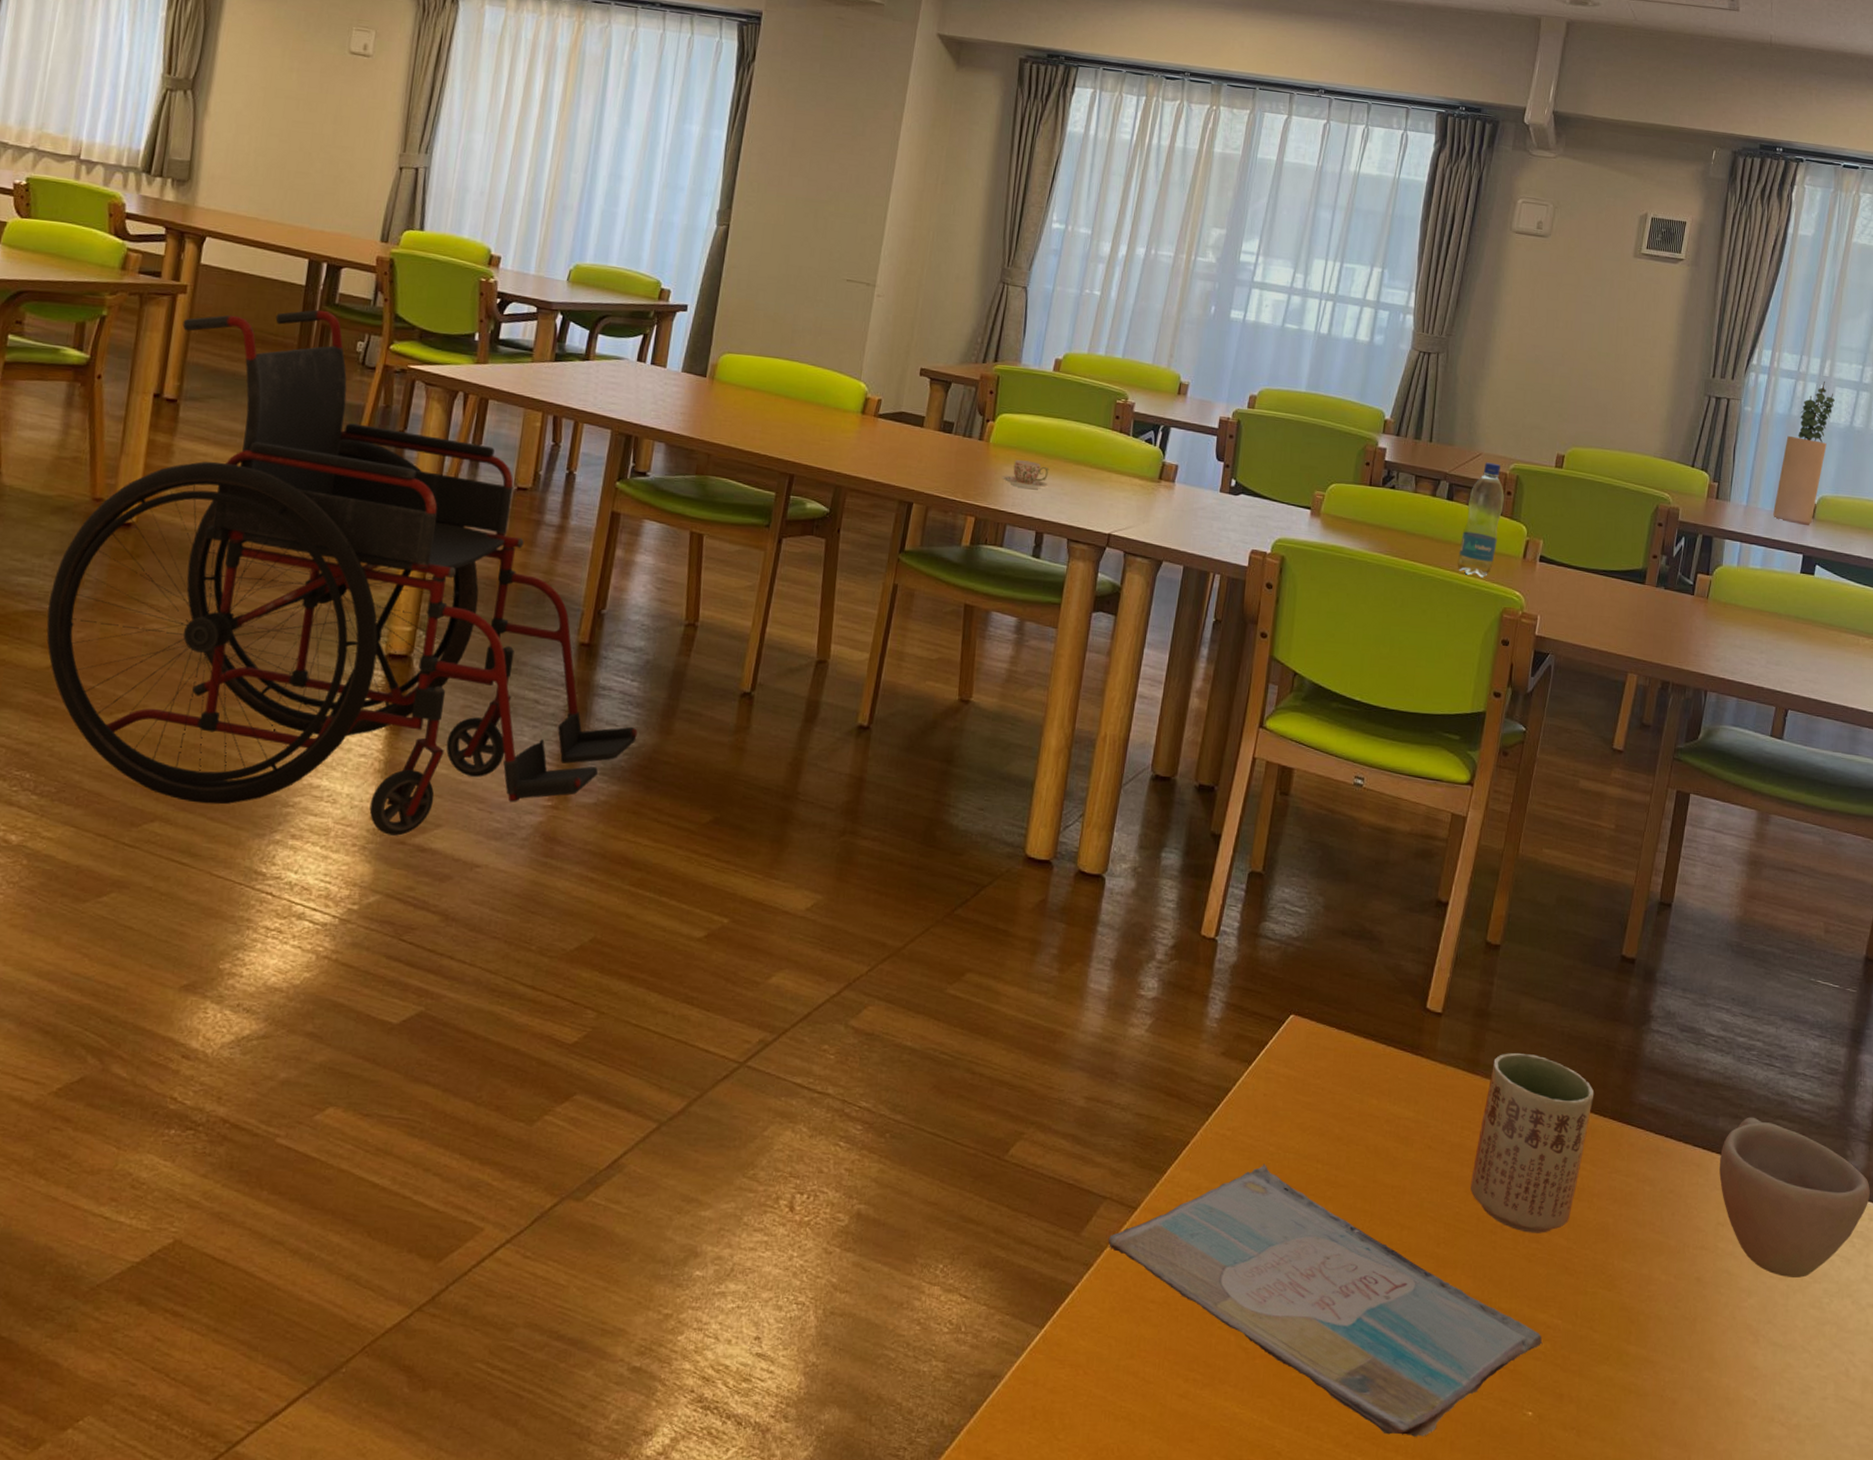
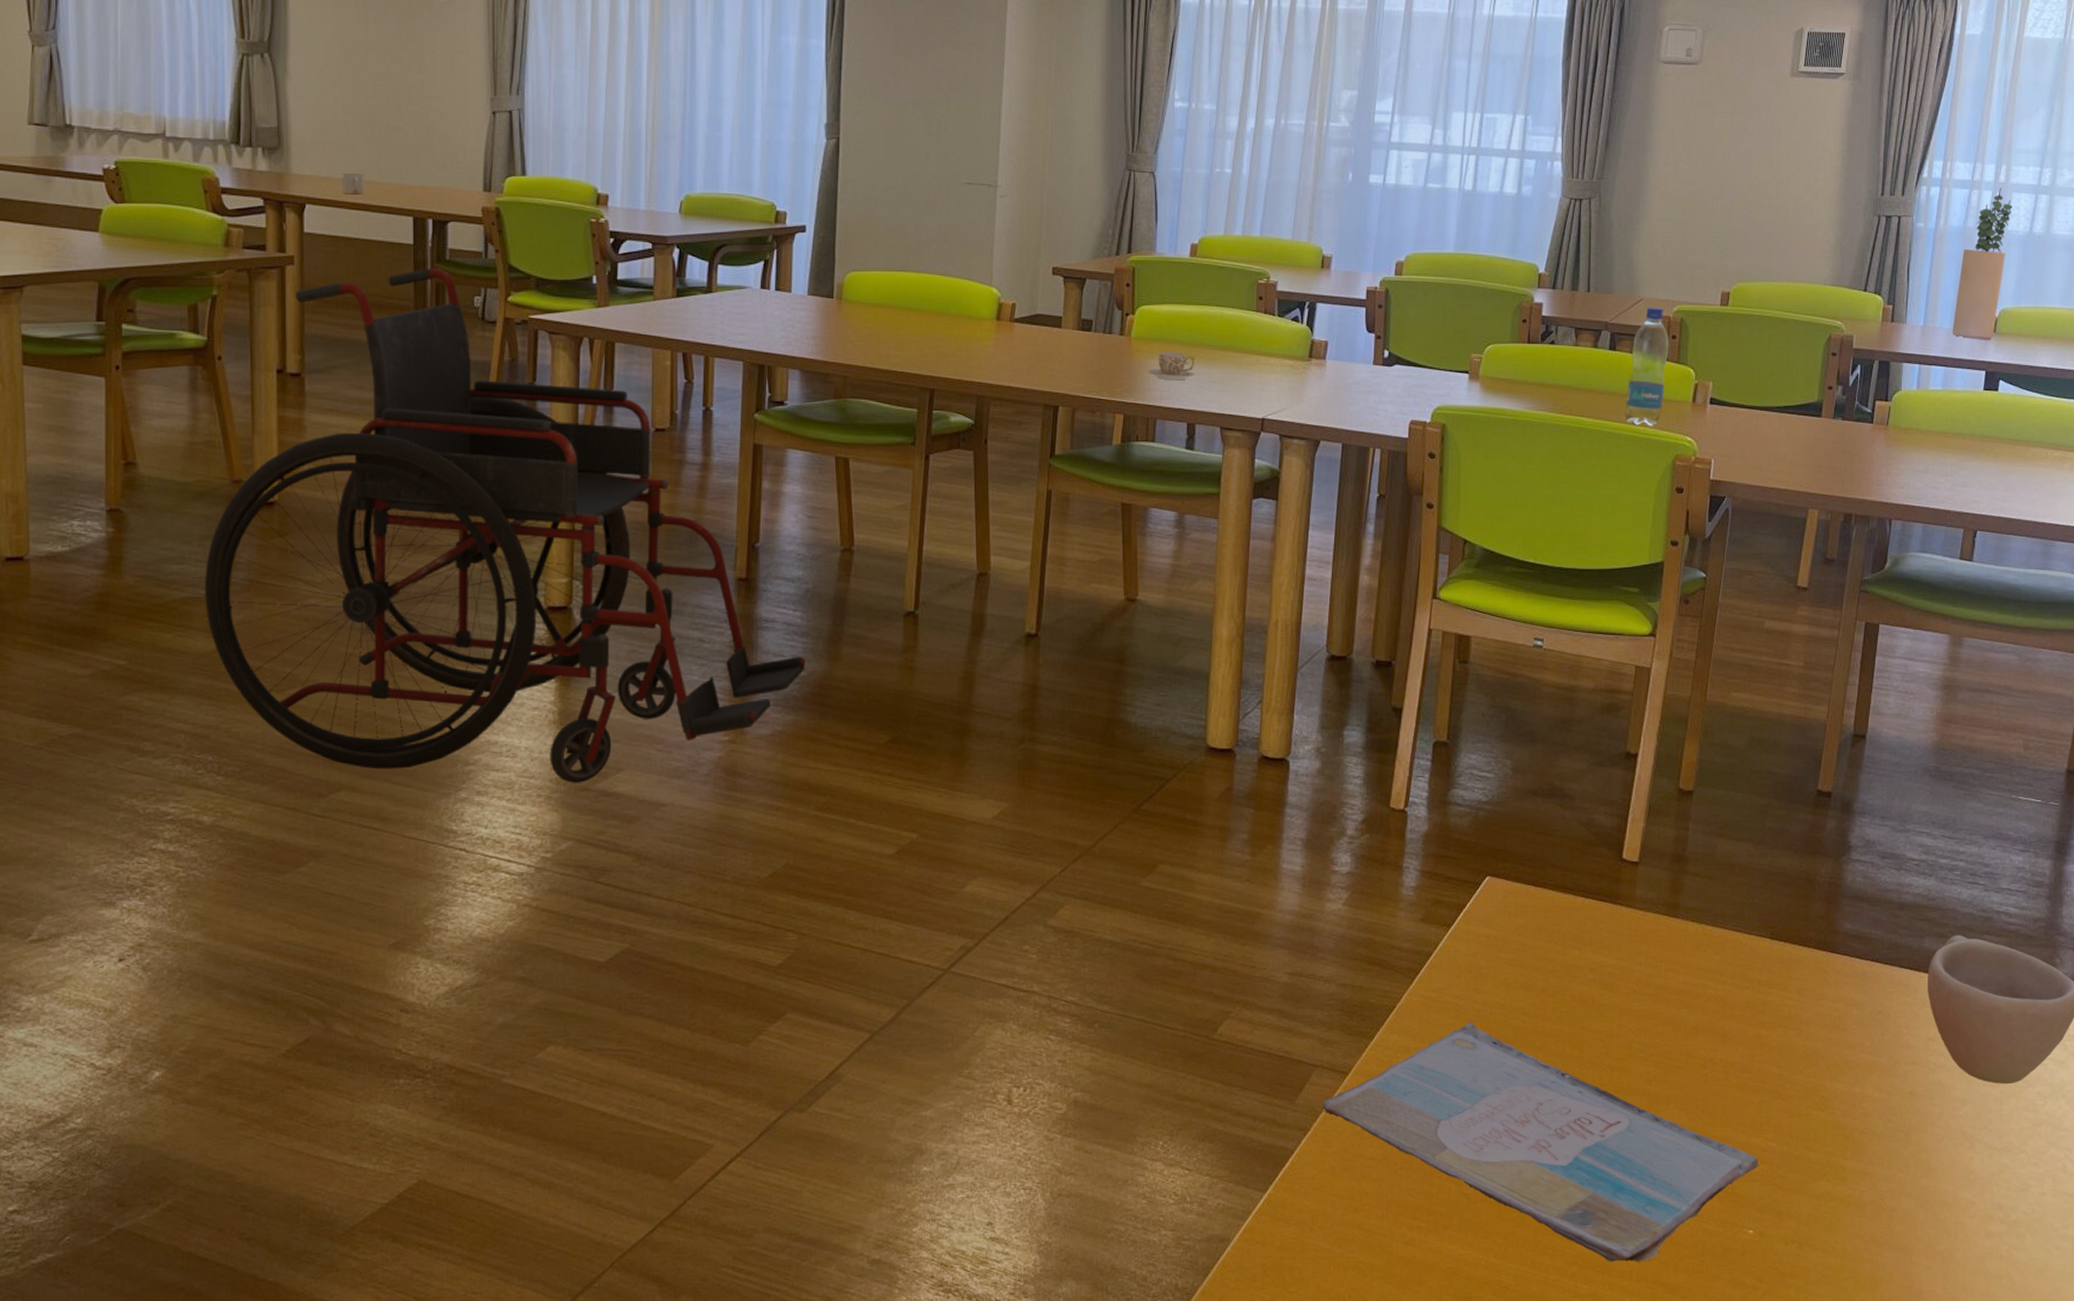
cup: none [243,210,267,233] -> present [342,172,364,195]
cup: present [1470,1053,1595,1233] -> none [1678,894,1797,1064]

